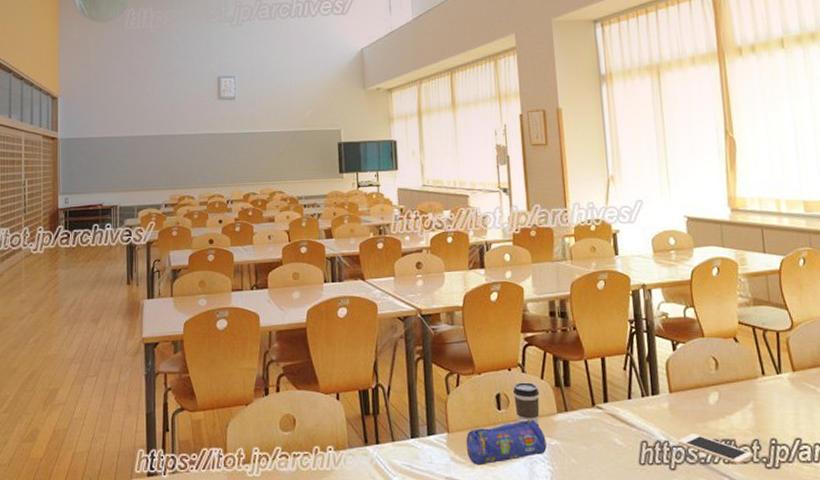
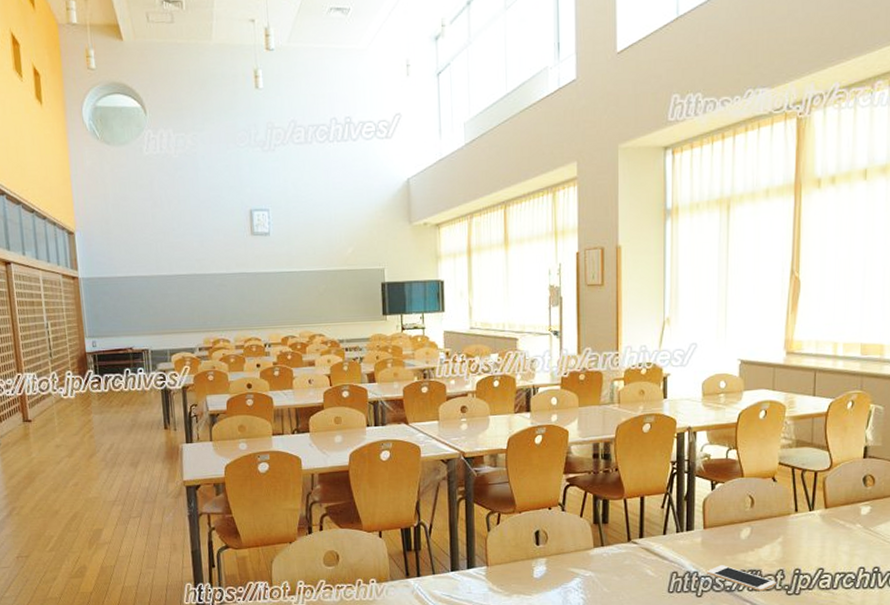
pencil case: present [466,418,547,466] -> none [504,552,581,595]
coffee cup: present [513,382,540,424] -> none [552,520,578,558]

